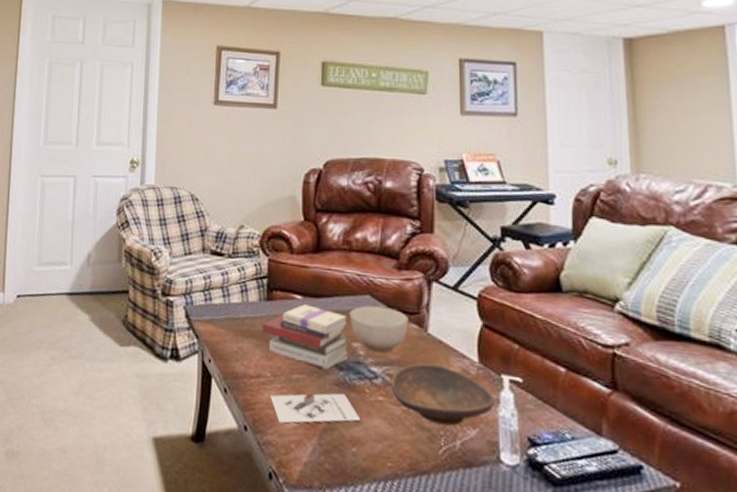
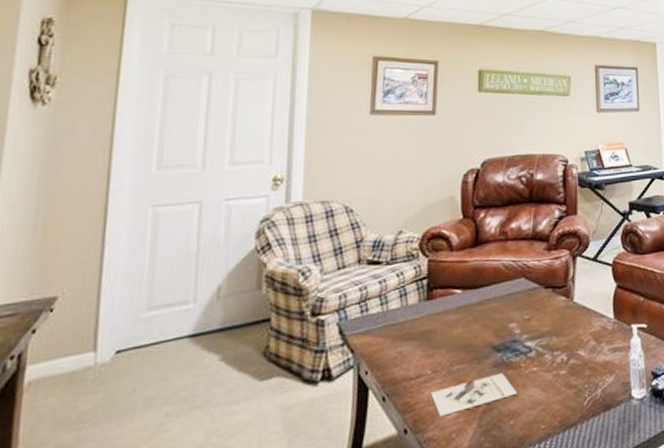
books: present [261,304,348,371] -> none [421,297,505,356]
bowl: present [349,305,409,353] -> none [506,285,558,328]
decorative bowl: present [390,363,494,426] -> none [543,327,626,380]

